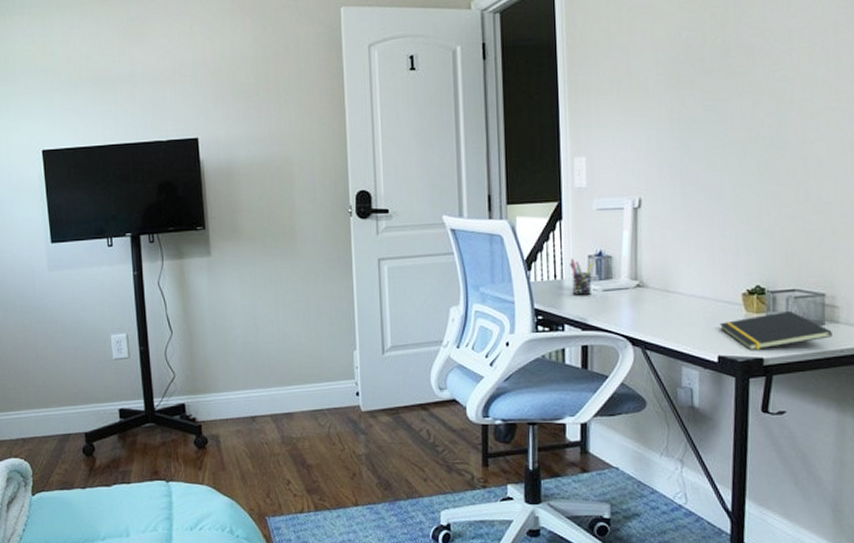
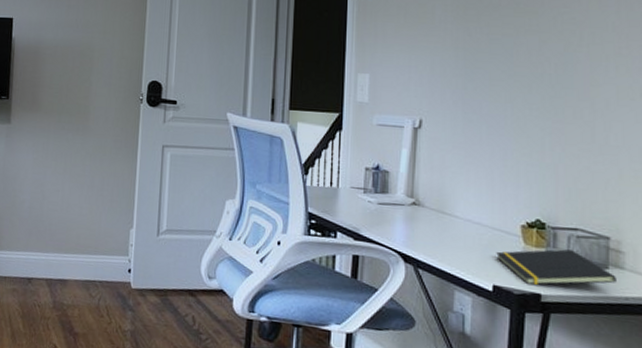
pen holder: present [570,258,594,295] -> none [346,168,371,206]

